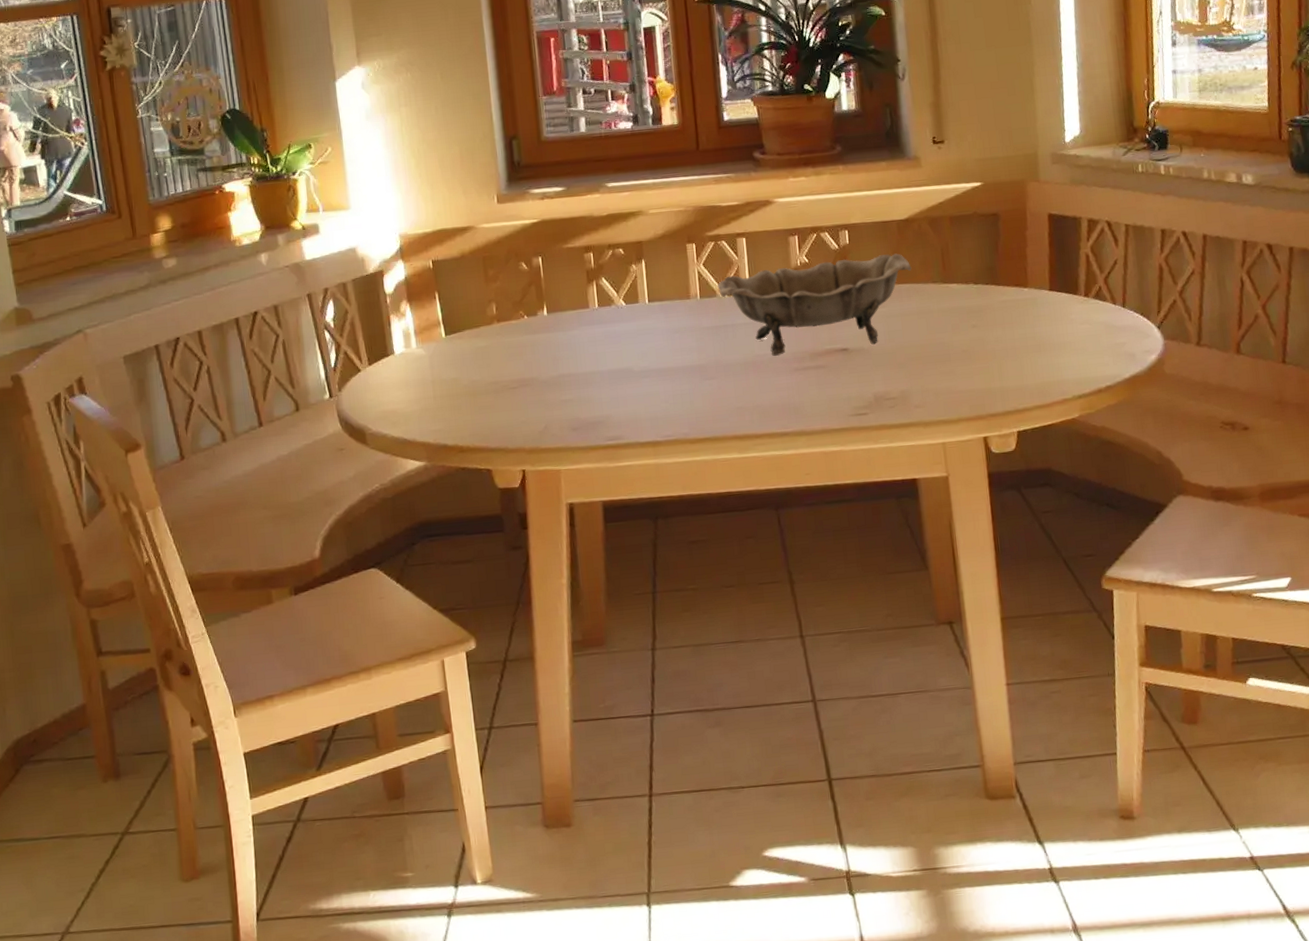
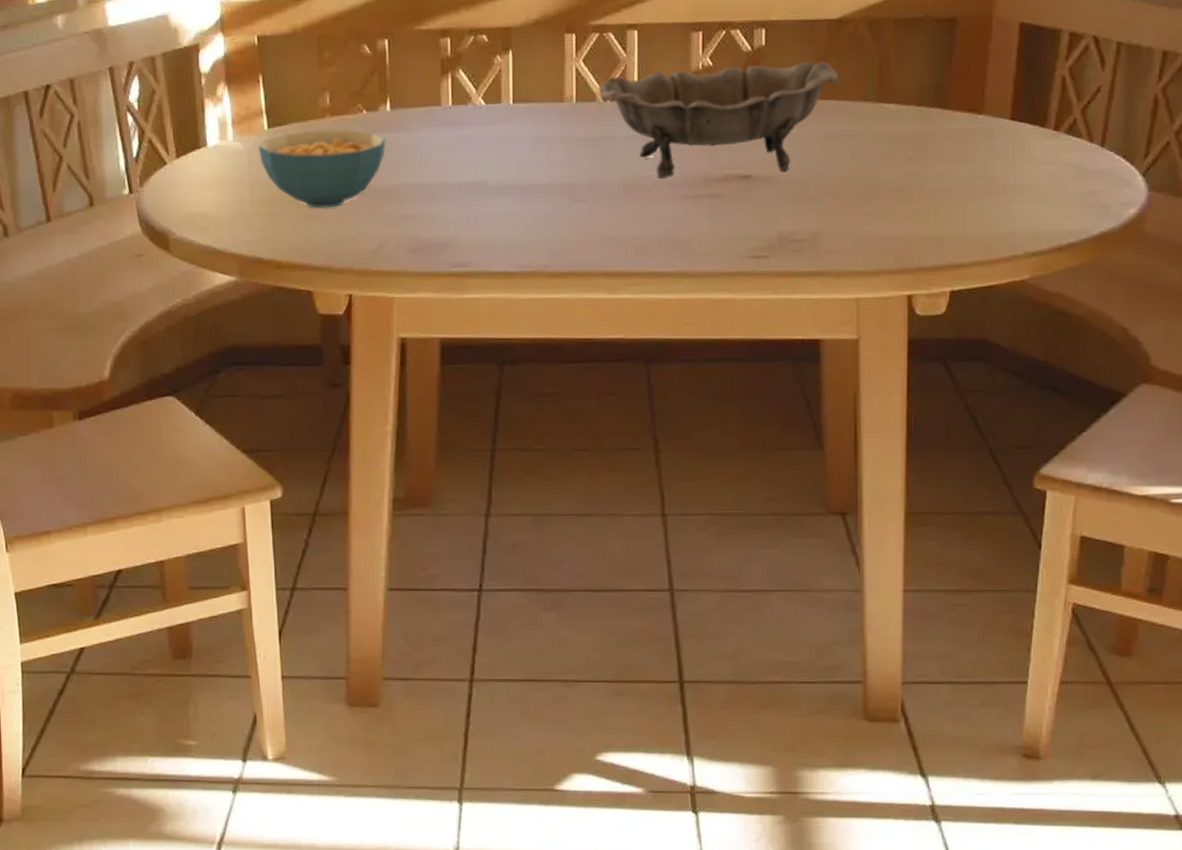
cereal bowl: none [437,332,545,400] -> present [258,129,386,209]

